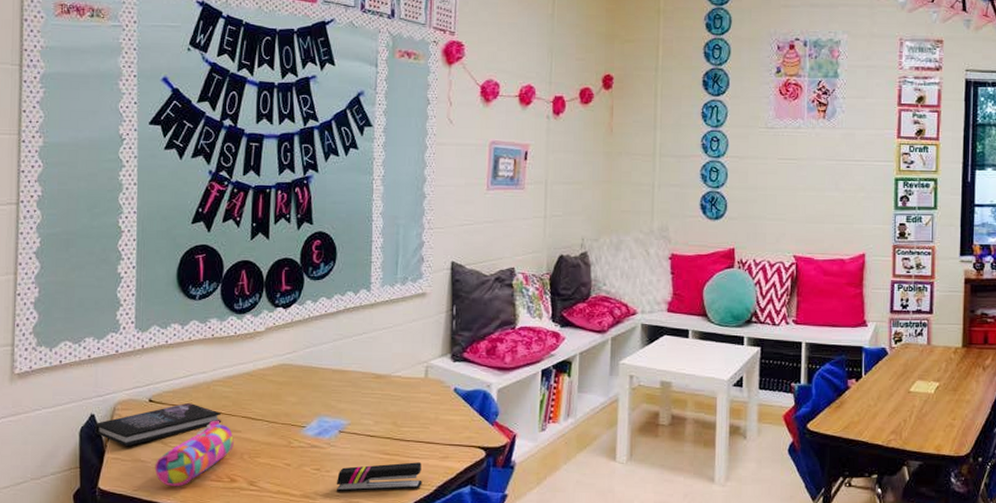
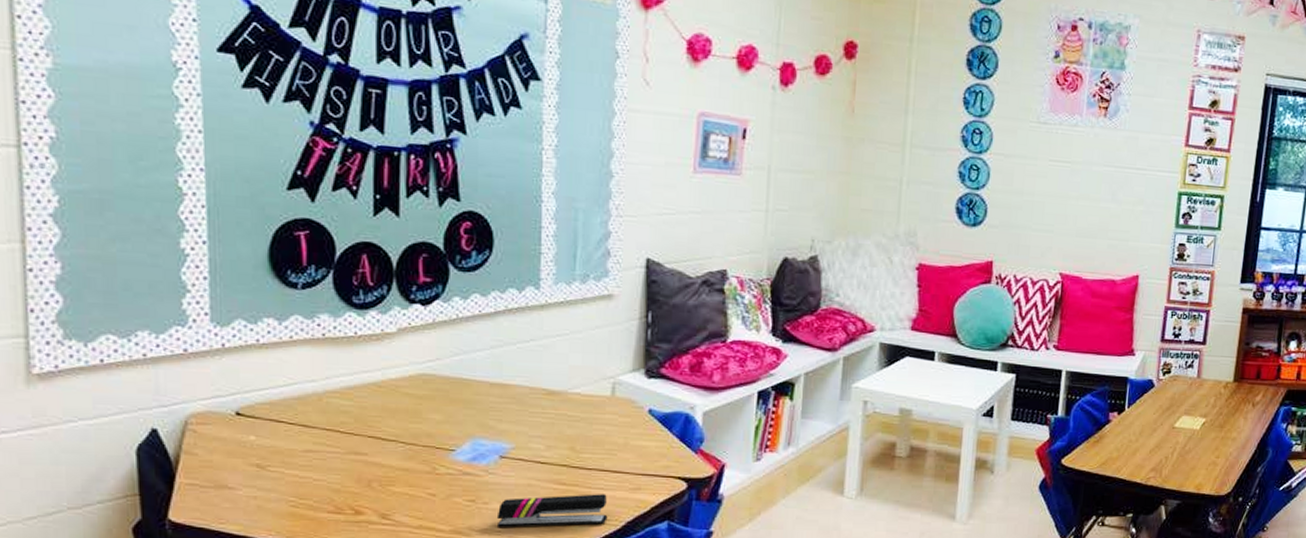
book: present [95,402,222,447] -> none [159,417,340,470]
pencil case: present [154,420,234,487] -> none [248,439,358,520]

